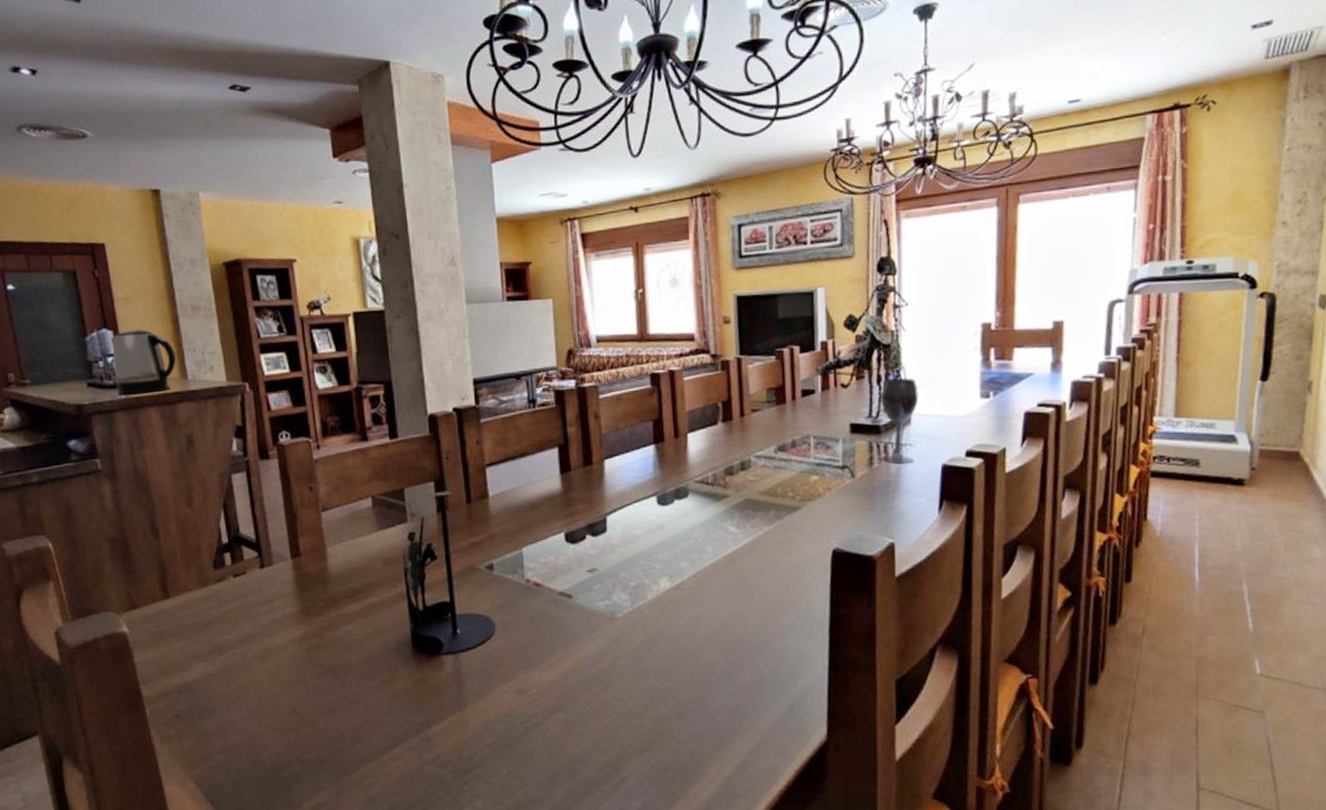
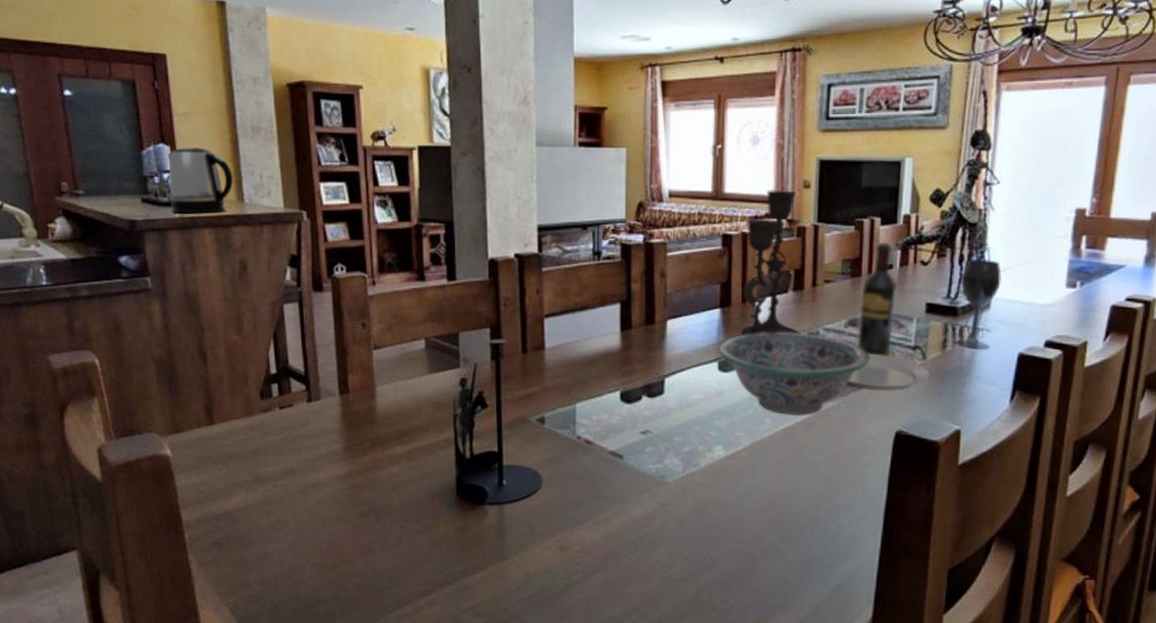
decorative bowl: none [656,461,802,542] -> present [719,332,870,415]
candlestick: none [671,327,733,469] -> present [742,190,800,335]
plate: none [781,476,860,511] -> present [846,353,930,390]
wine bottle: none [787,369,822,478] -> present [857,243,898,356]

